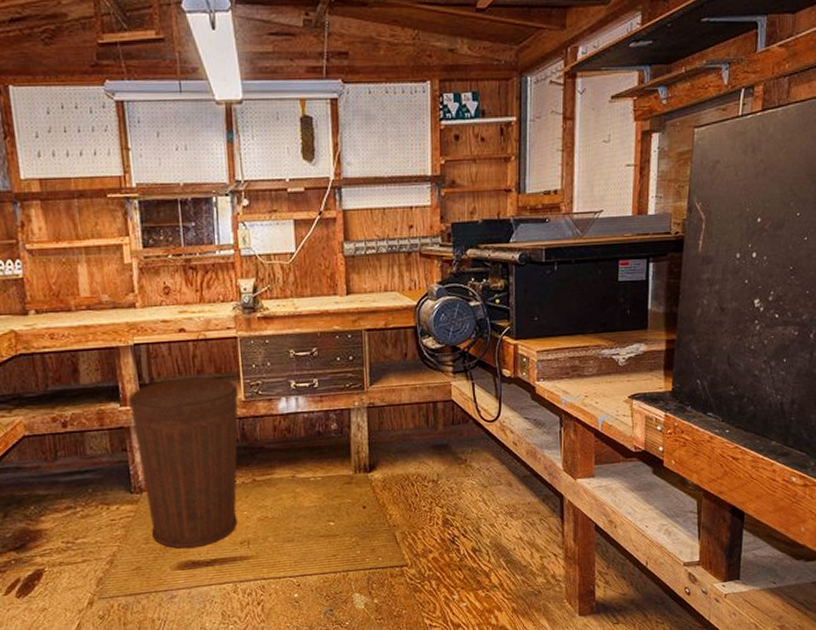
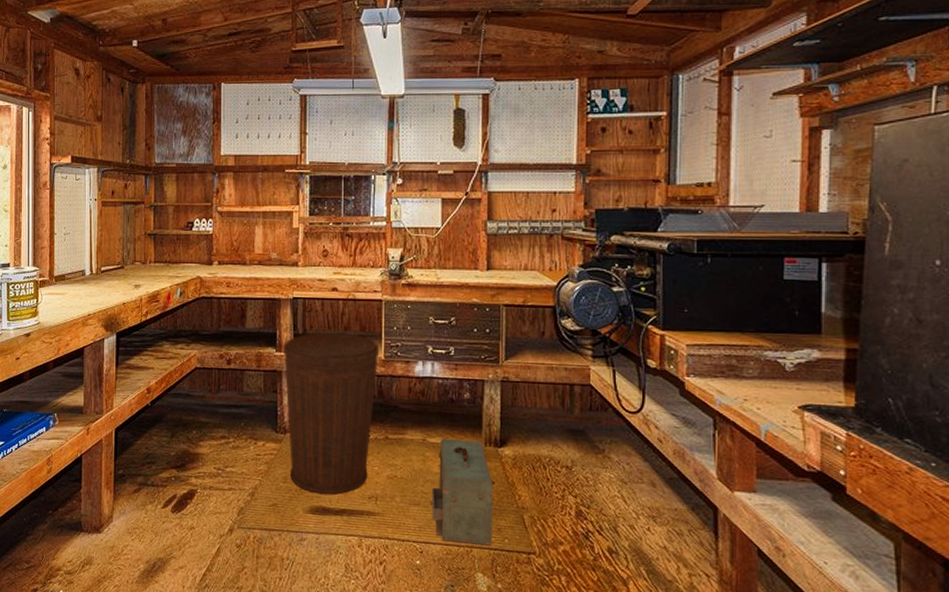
toolbox: none [304,469,367,571] -> present [430,438,494,546]

